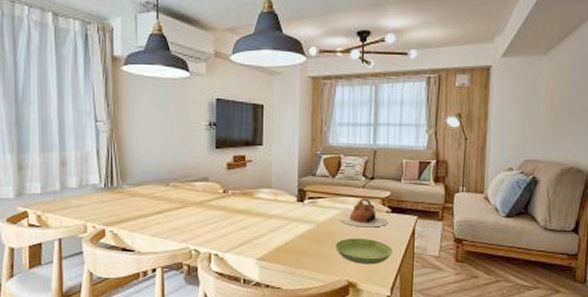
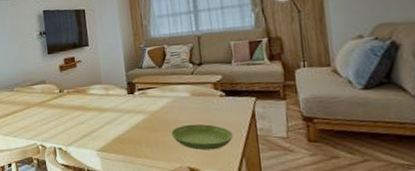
teapot: present [339,198,388,228] -> none [171,84,224,114]

